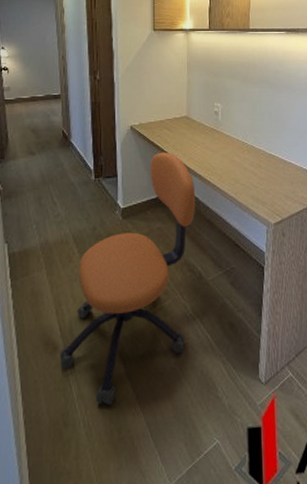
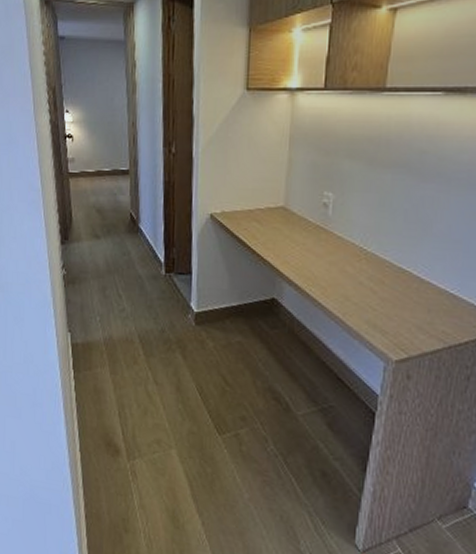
office chair: present [59,152,196,405] -> none [121,249,289,524]

